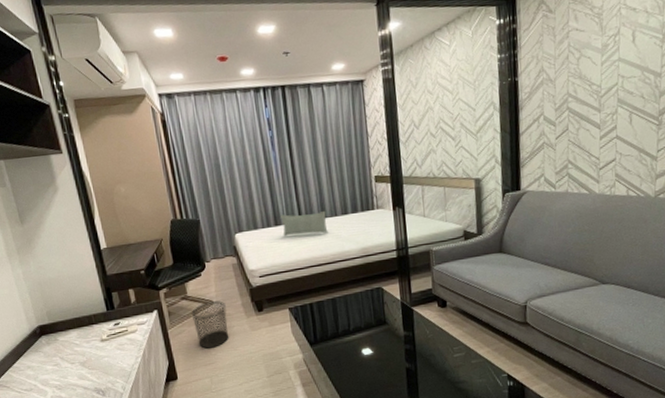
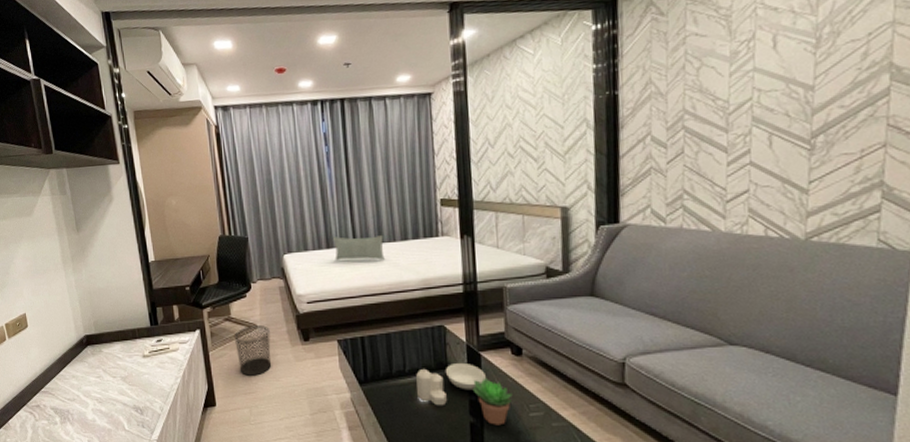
candle: none [359,326,386,357] -> present [416,368,447,406]
bowl: none [383,317,418,341] -> present [445,362,486,391]
succulent plant: none [407,328,440,368] -> present [472,377,513,426]

